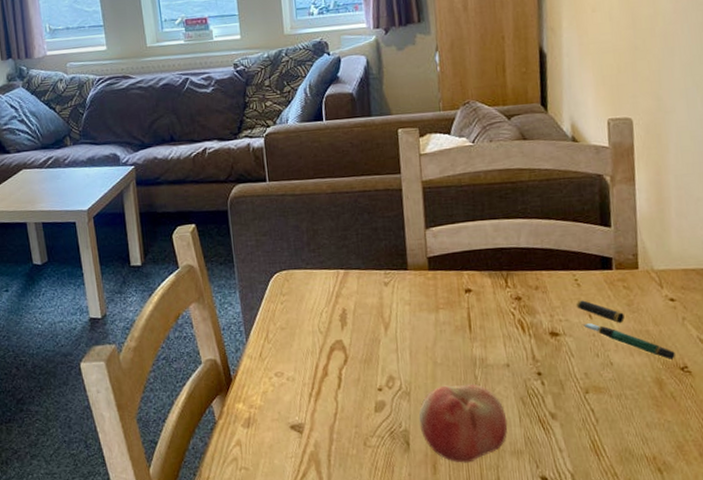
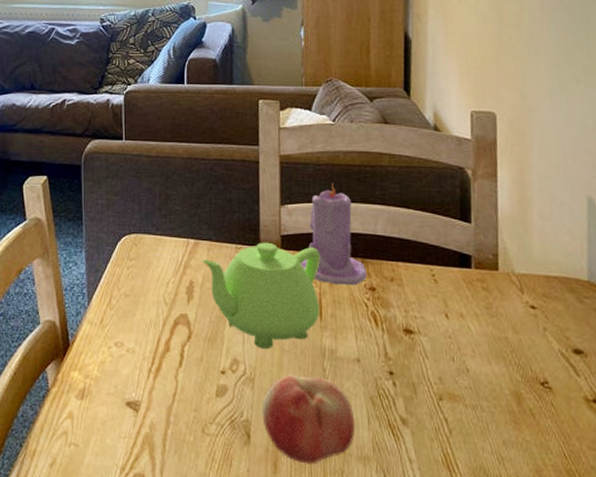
teapot: none [353,265,469,364] -> present [202,242,321,349]
candle: none [448,202,512,299] -> present [301,182,367,286]
pen: present [575,299,675,361] -> none [432,296,535,373]

